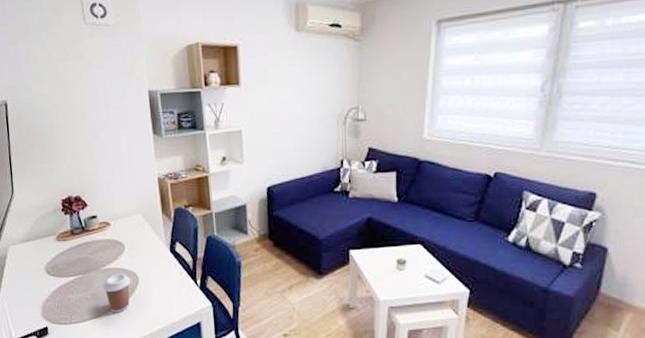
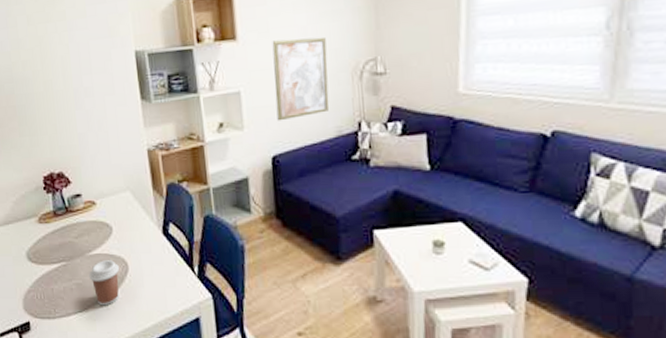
wall art: none [270,86,317,157] -> present [272,37,329,121]

